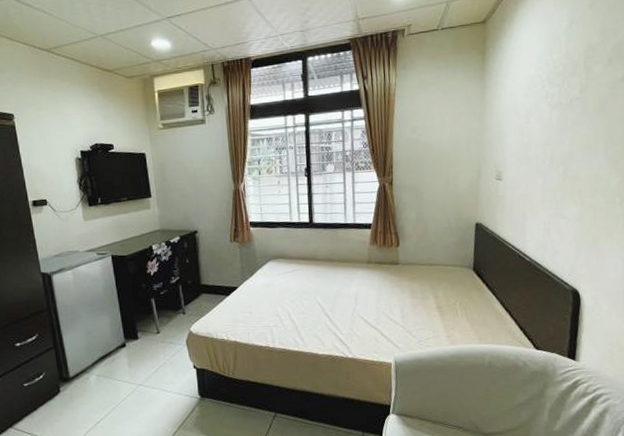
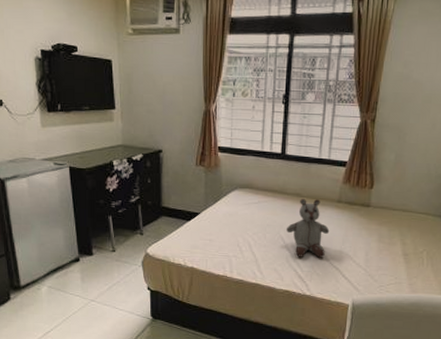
stuffed bear: none [321,262,364,320] -> present [285,199,330,258]

